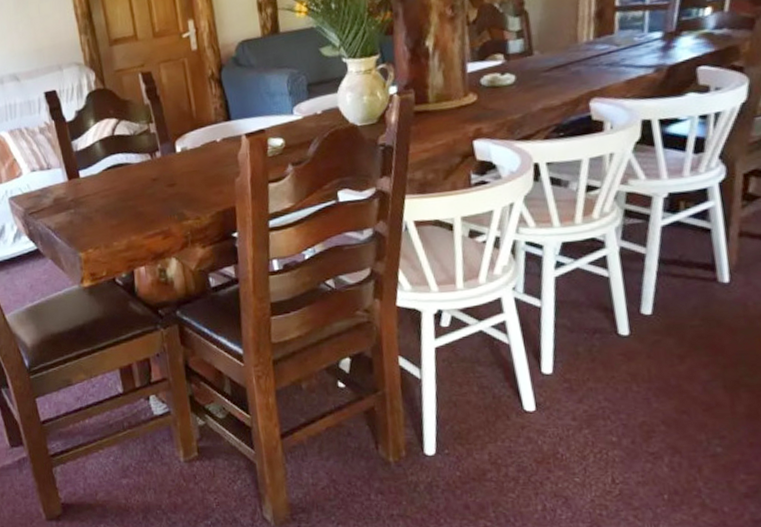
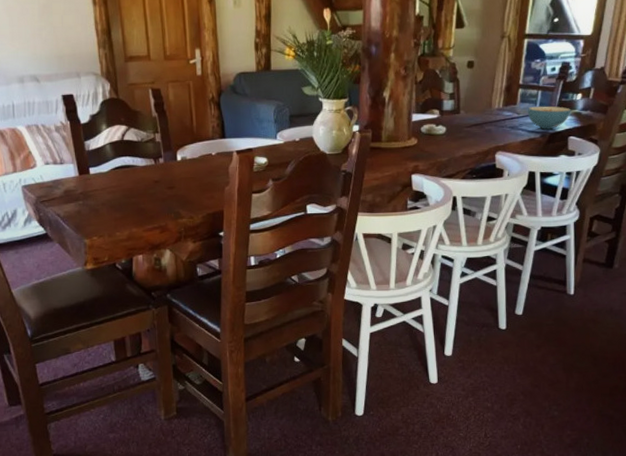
cereal bowl: none [631,28,698,62] -> present [528,106,571,130]

